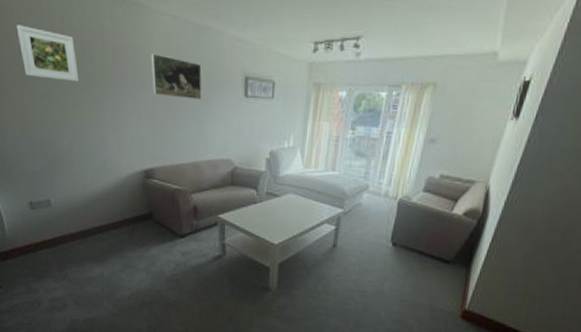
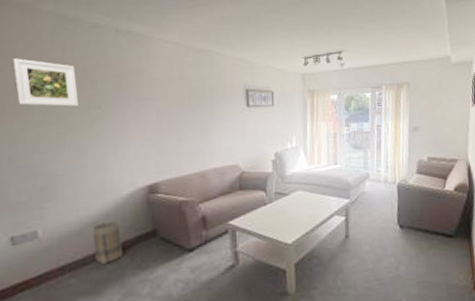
basket: none [96,198,123,237] -> present [92,219,123,265]
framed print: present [151,53,202,101] -> none [154,75,206,114]

